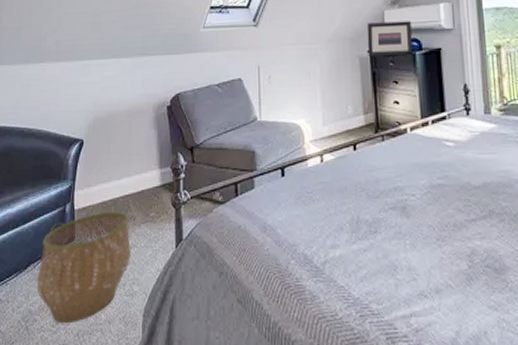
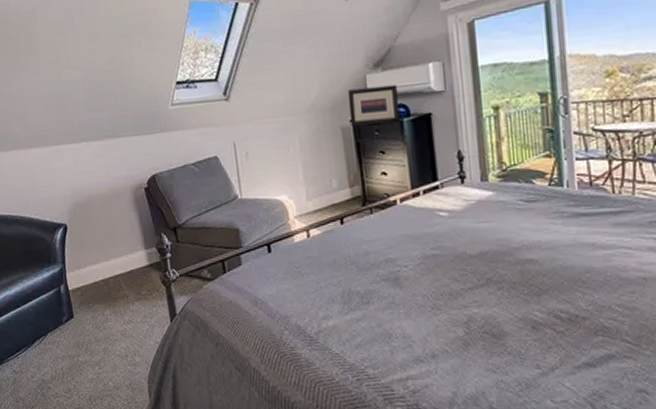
basket: present [36,211,131,323] -> none [44,290,129,389]

